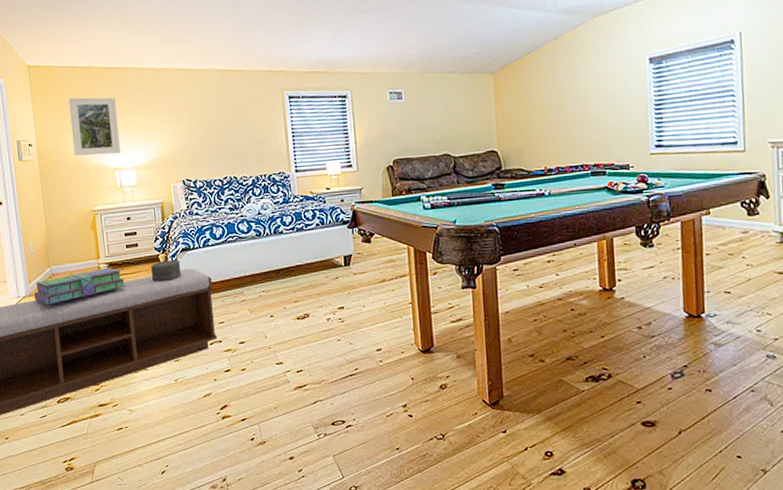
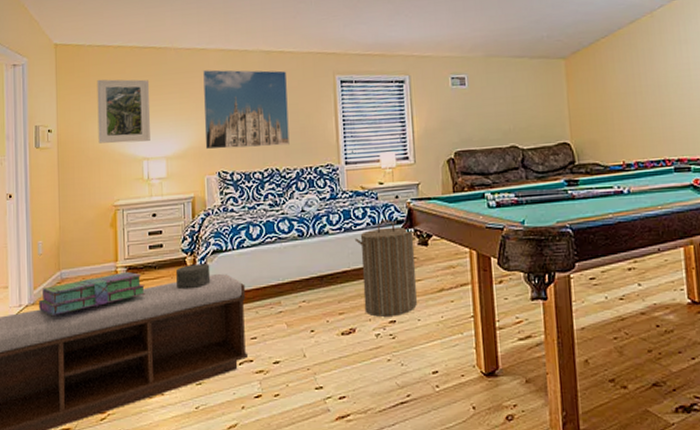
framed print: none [164,87,245,160] -> present [203,69,290,150]
laundry hamper: none [306,220,362,304] -> present [354,220,418,317]

